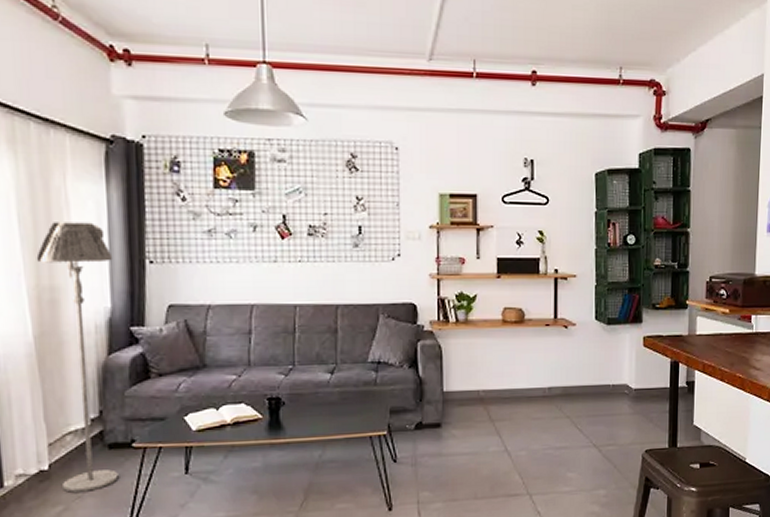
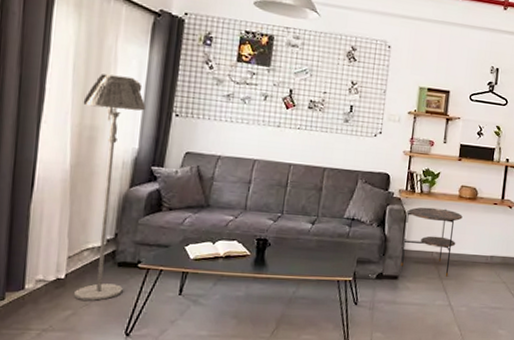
side table: none [442,337,510,418] -> present [401,207,463,277]

